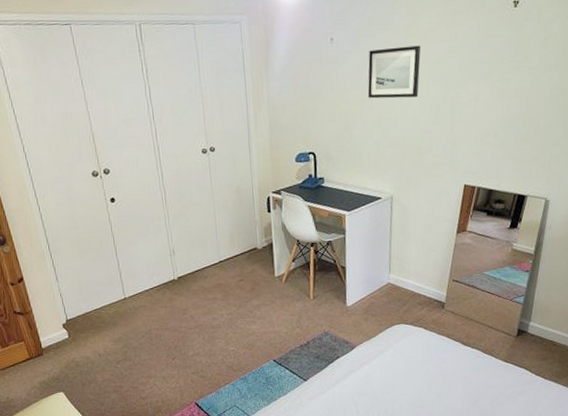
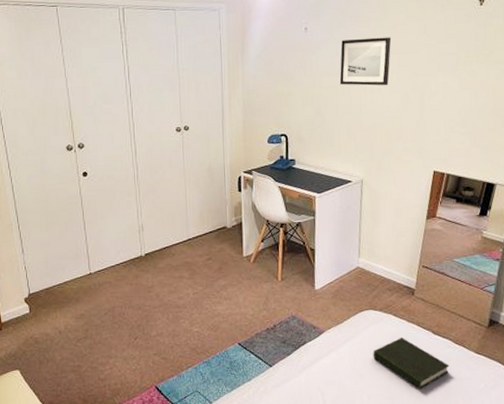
book: none [404,348,479,397] -> present [373,337,450,390]

